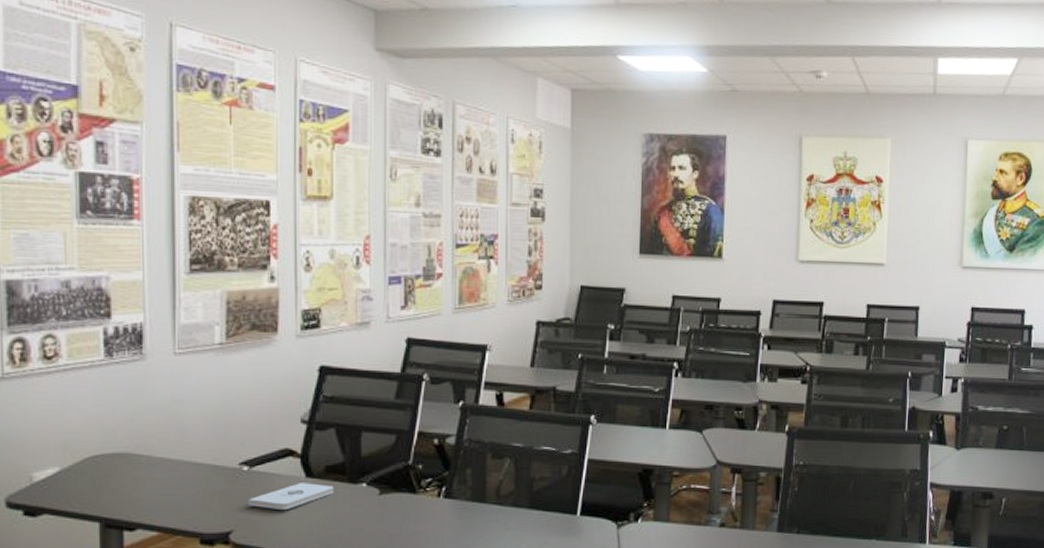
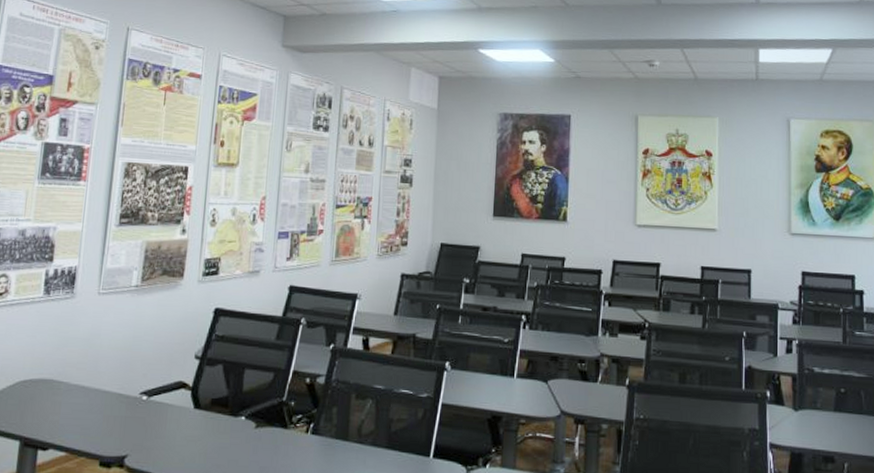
notepad: present [248,483,333,511] -> none [143,413,217,439]

